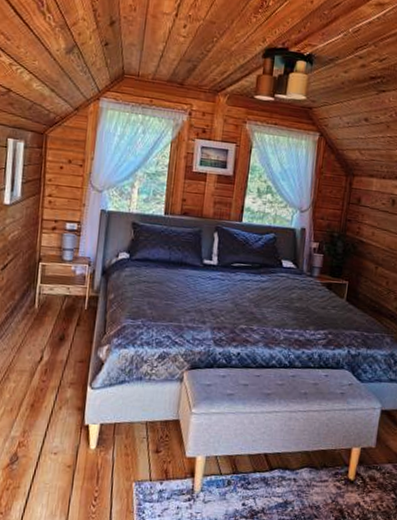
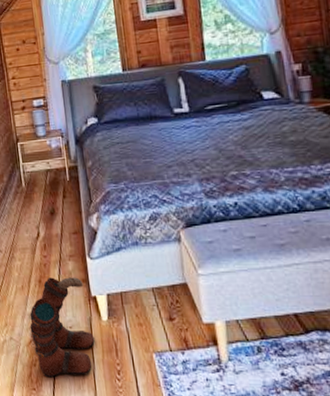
boots: none [10,402,79,502] -> present [30,277,95,378]

